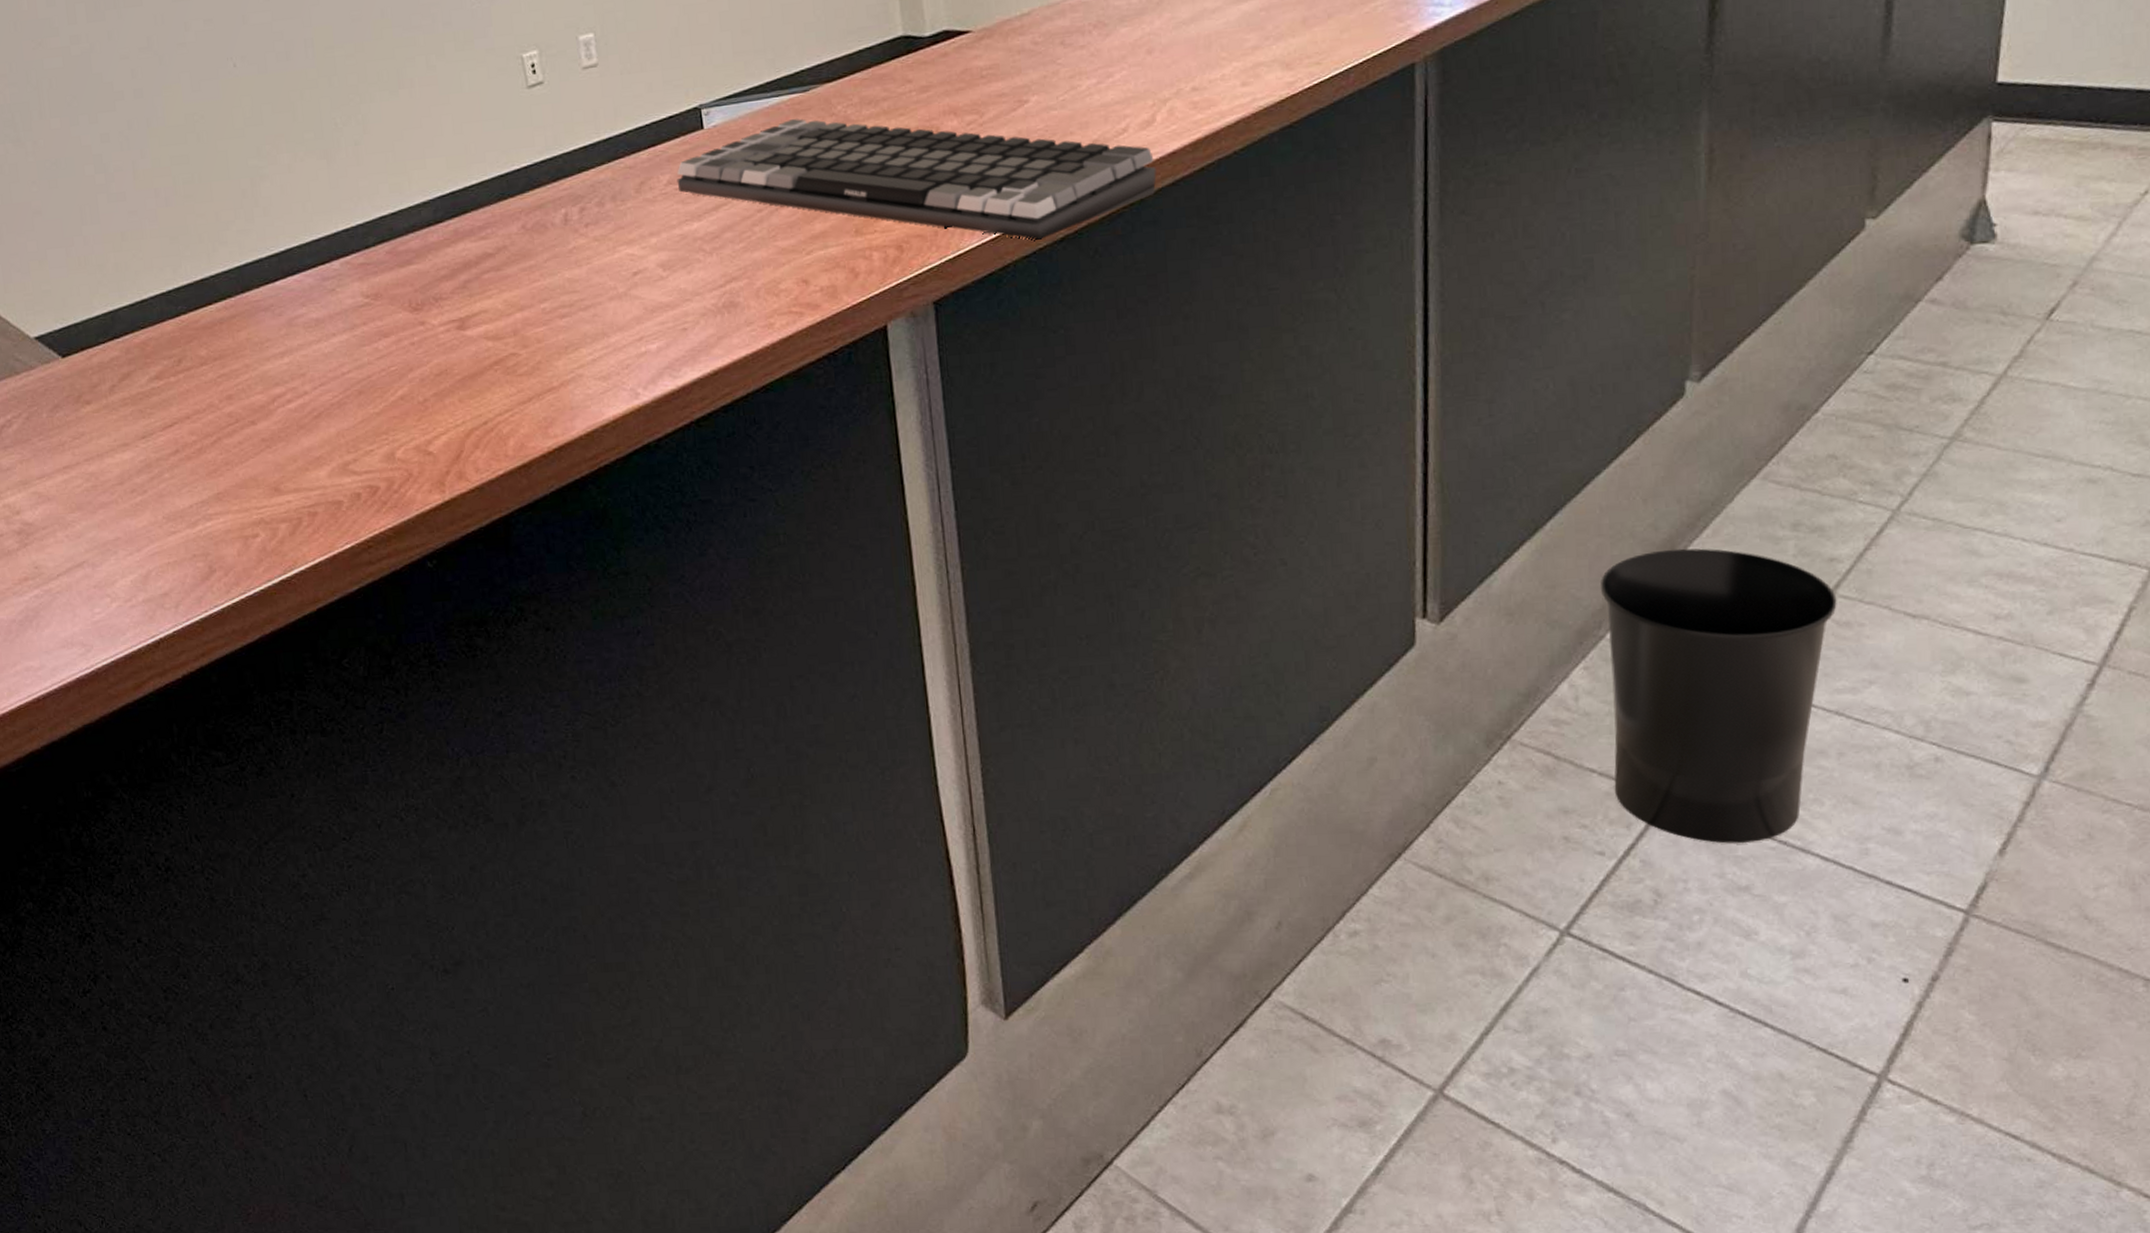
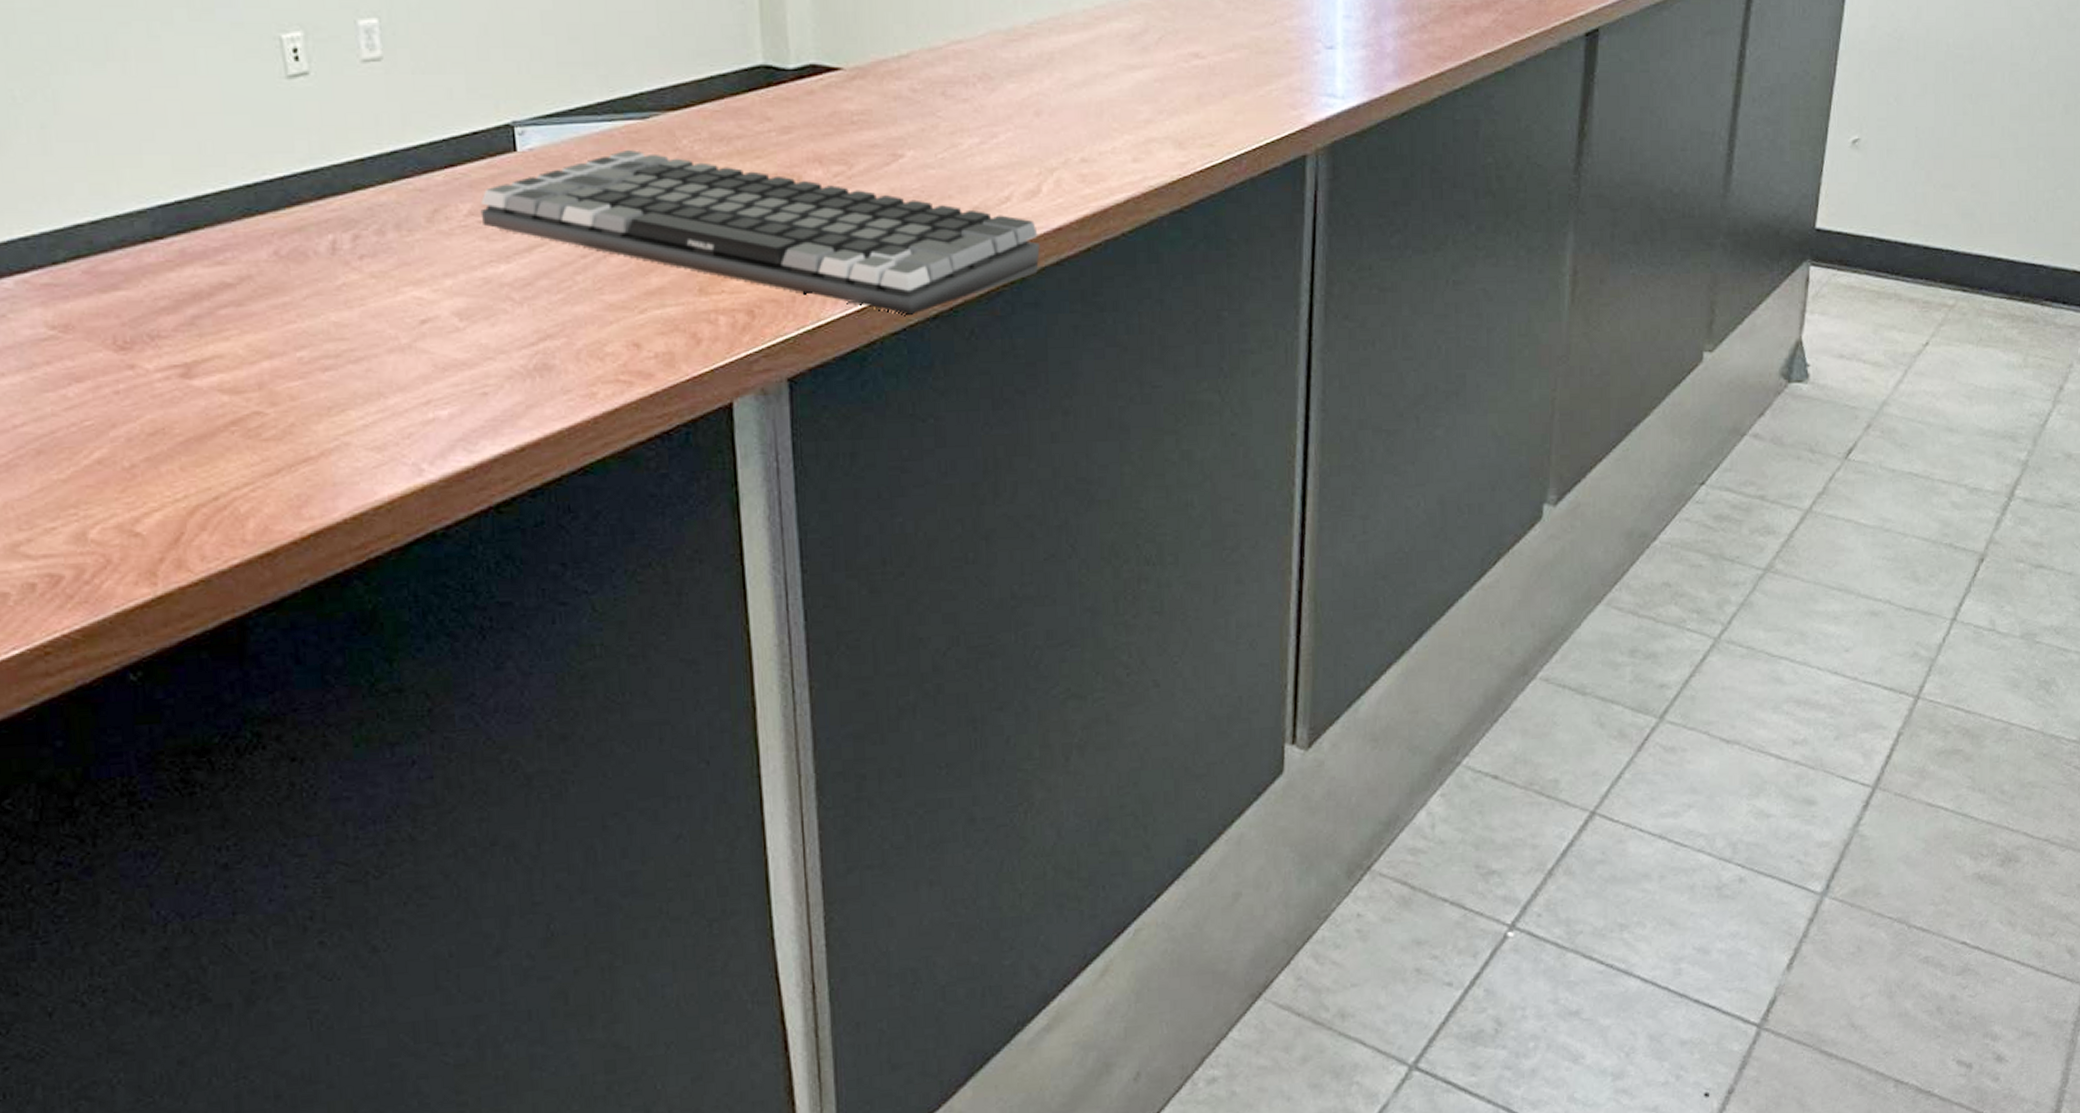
waste bin: present [1600,548,1837,843] -> none [1459,673,1665,969]

